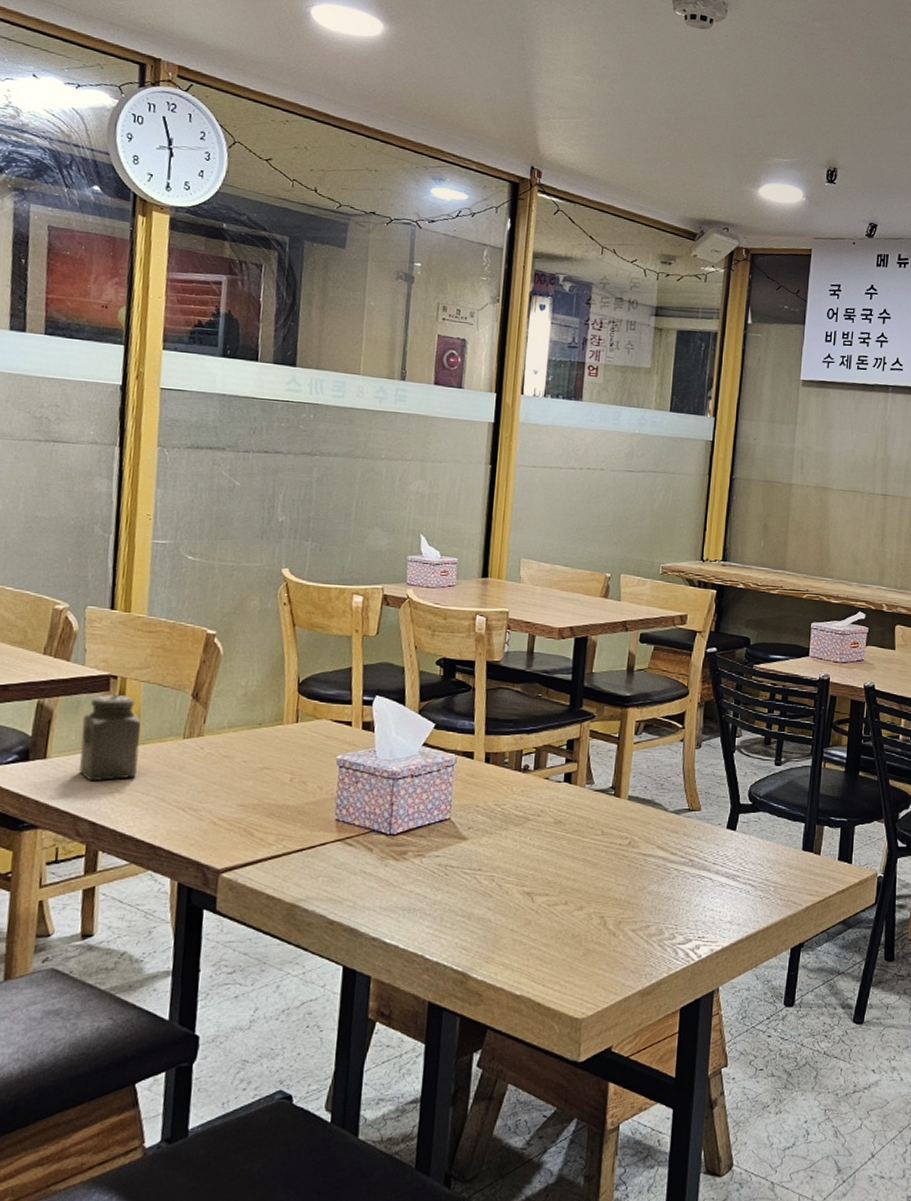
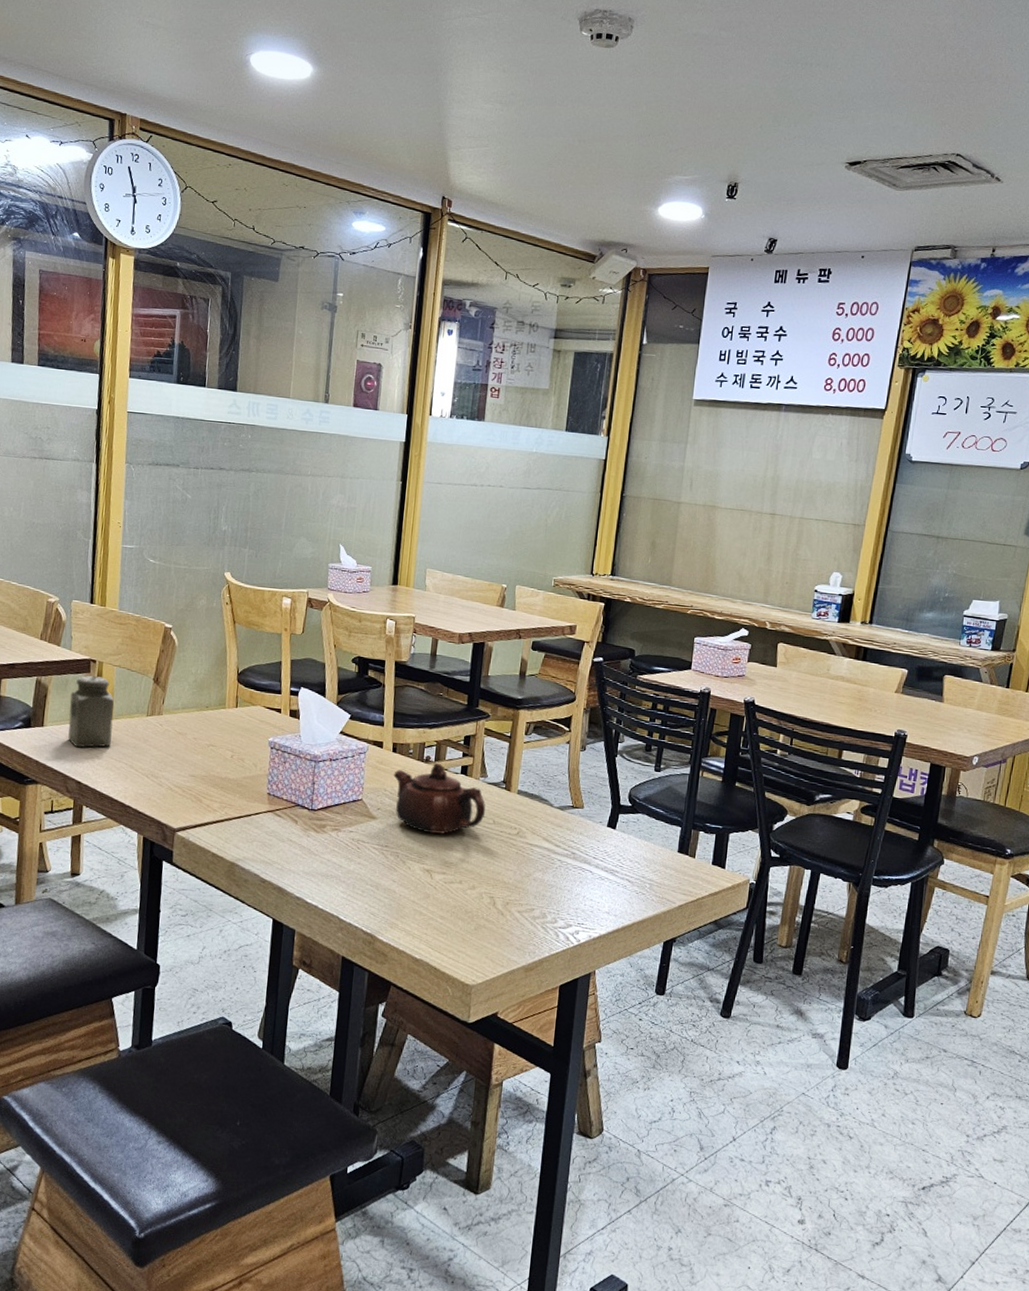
teapot: none [486,771,593,852] -> present [393,762,486,834]

